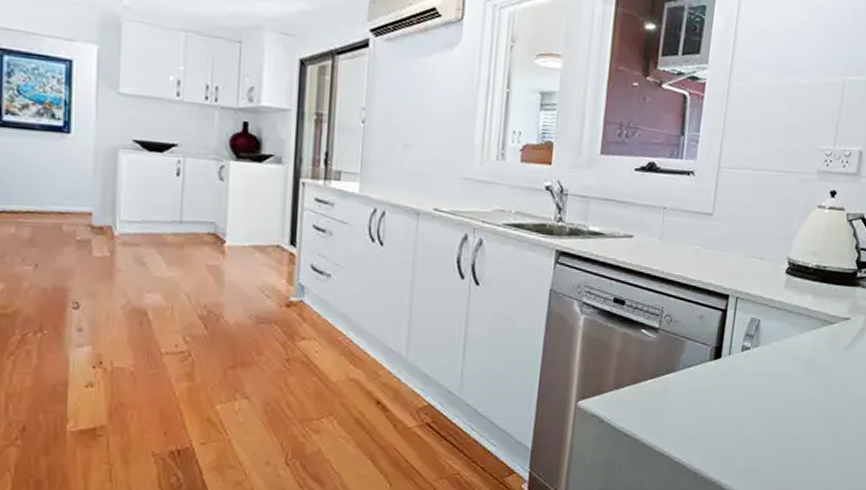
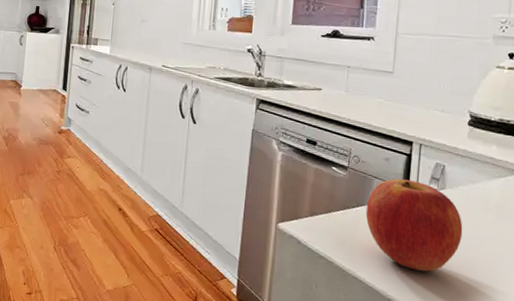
apple: none [675,338,774,438] -> present [365,178,463,272]

